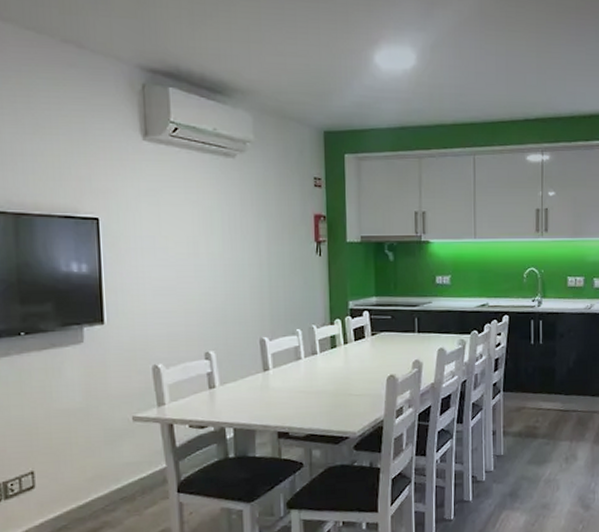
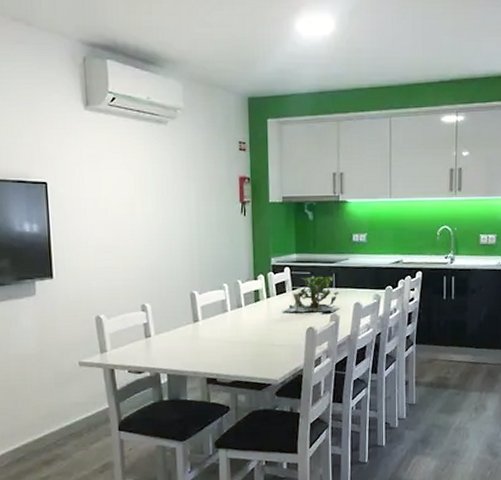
plant: none [360,320,423,360] -> present [282,276,340,313]

